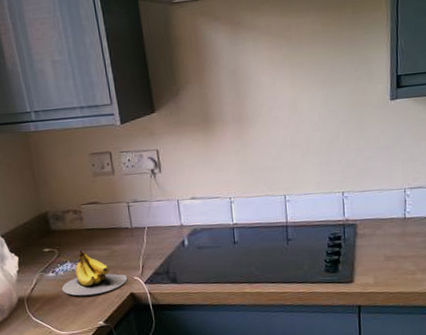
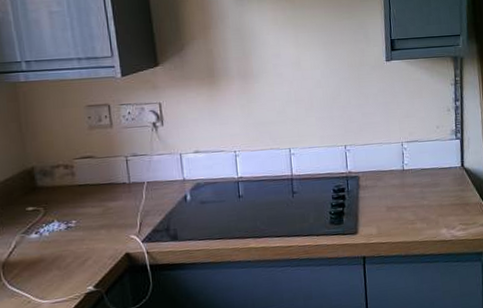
banana: present [61,249,128,296] -> none [46,207,123,259]

